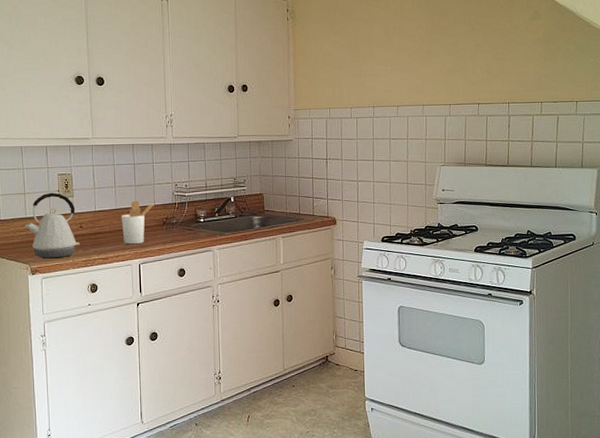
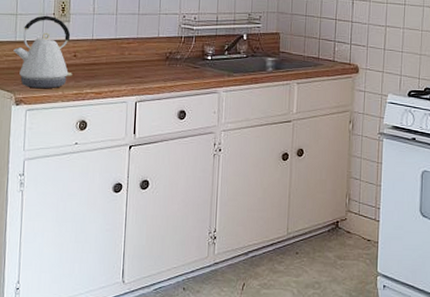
utensil holder: present [121,200,156,245] -> none [120,31,160,80]

